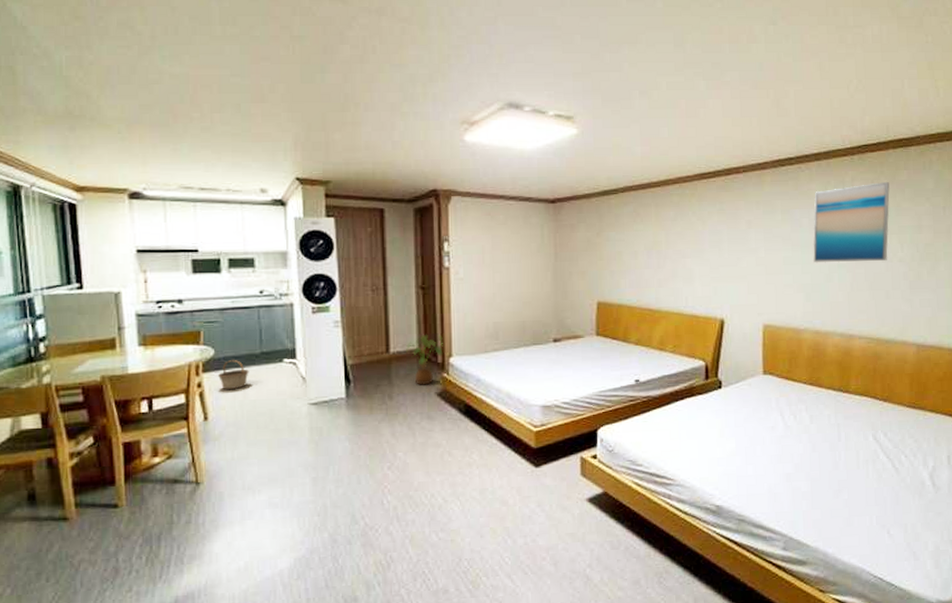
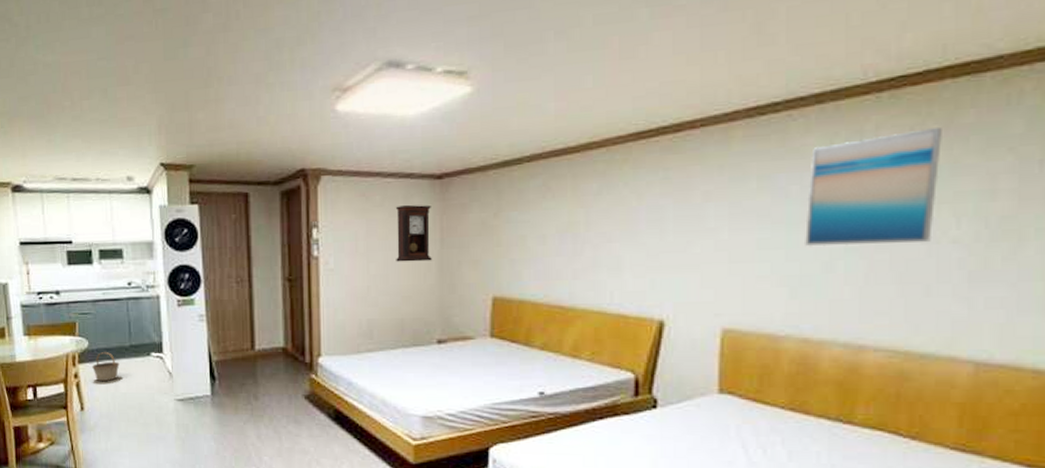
house plant: present [406,334,443,385] -> none [272,330,311,386]
pendulum clock: none [516,223,548,273] -> present [395,204,432,262]

